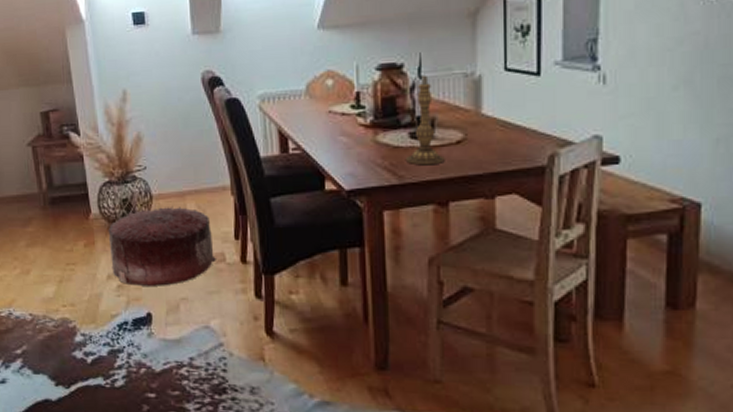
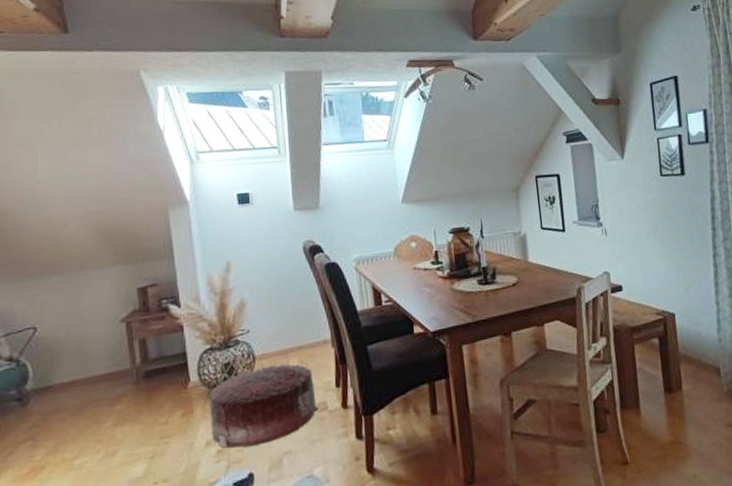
candlestick: present [406,74,445,166] -> none [477,235,506,306]

